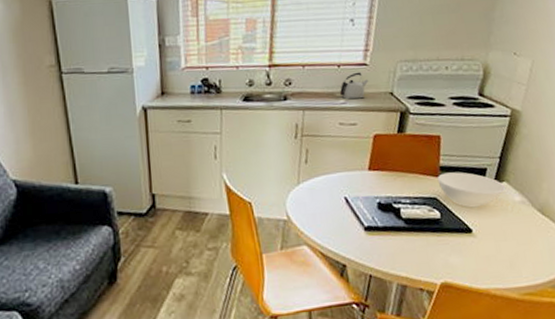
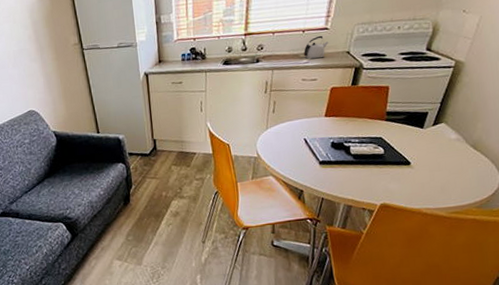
bowl: present [437,172,507,208] -> none [383,116,444,146]

